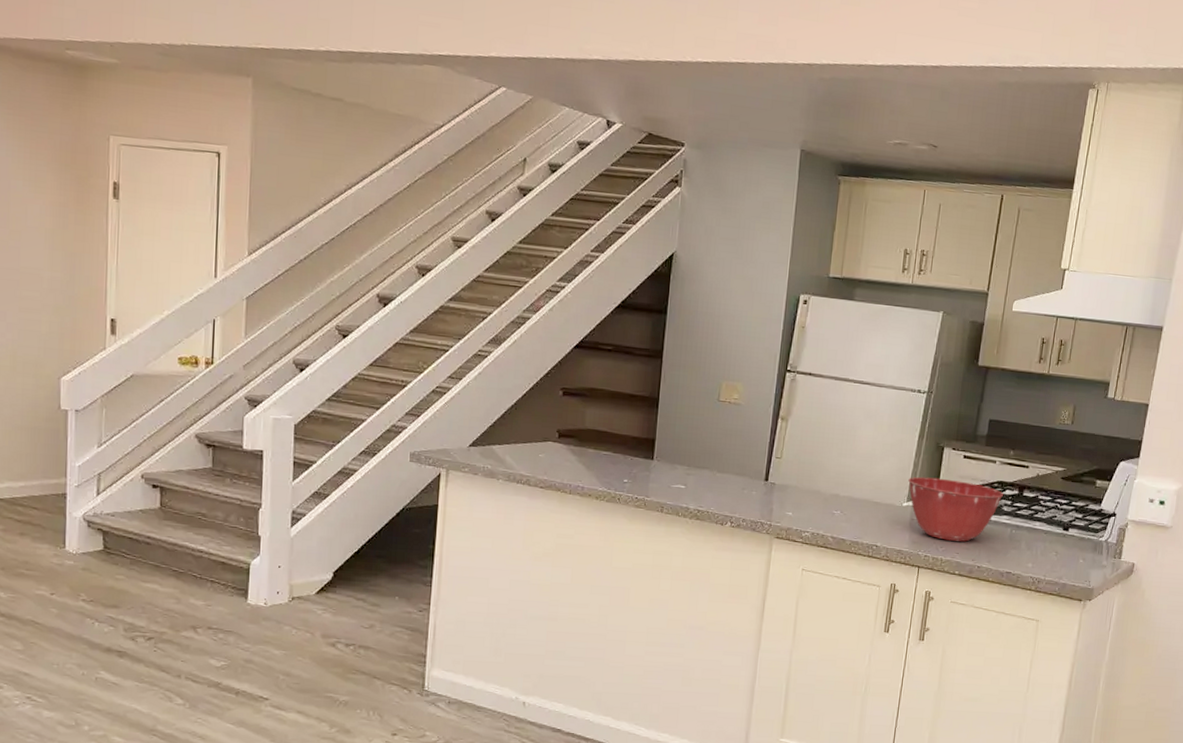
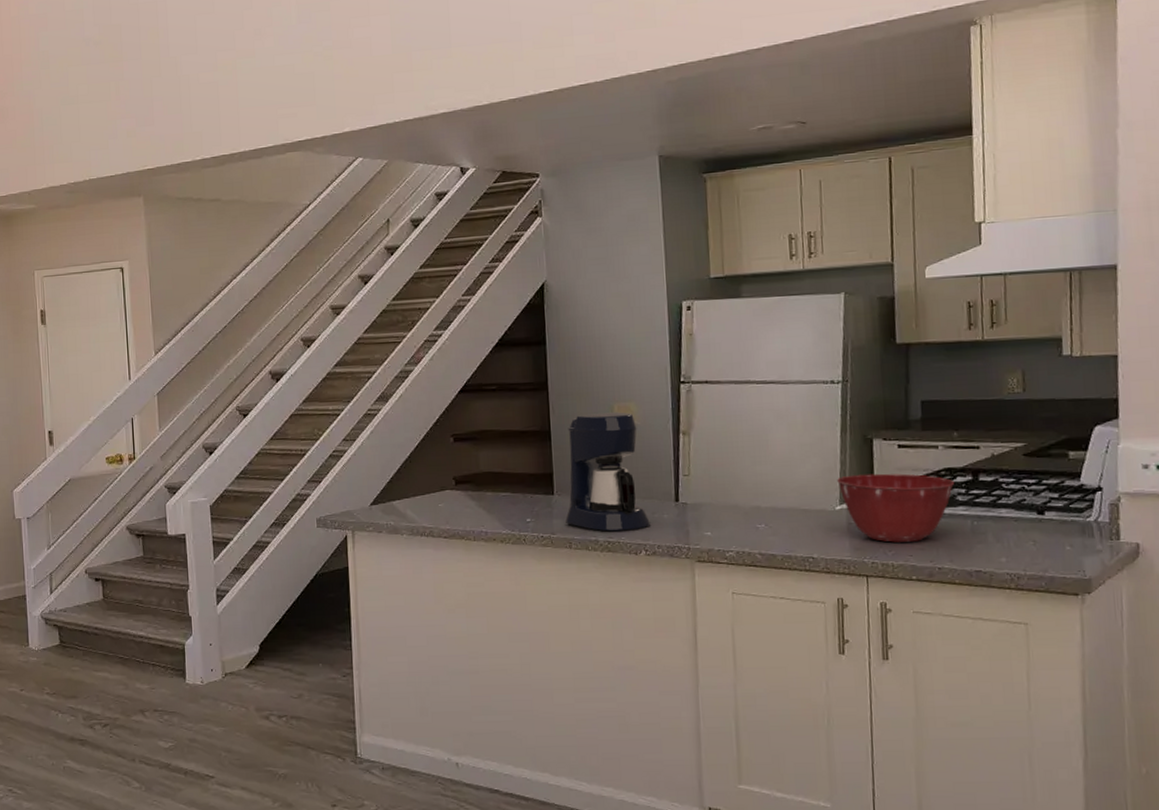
coffee maker: none [661,387,741,503] -> present [565,412,650,532]

